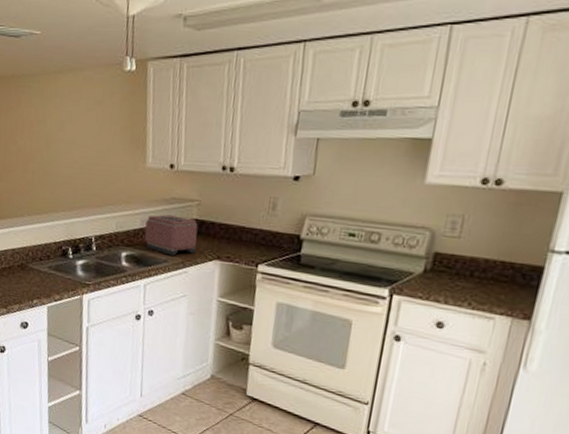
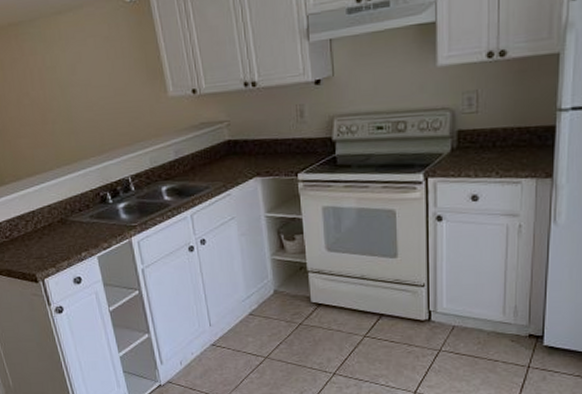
toaster: present [144,214,198,256] -> none [179,140,235,181]

